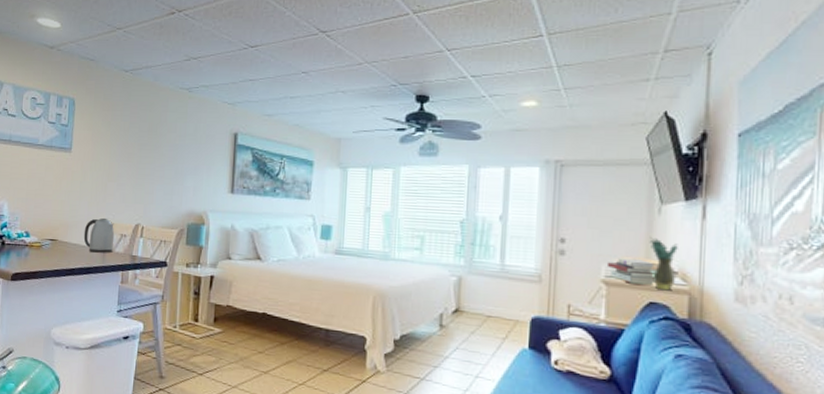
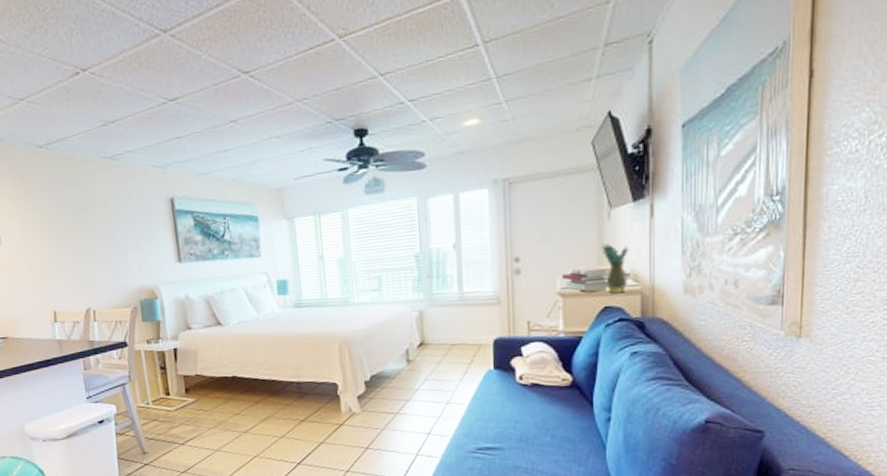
kettle: present [83,218,115,254] -> none [34,308,69,344]

